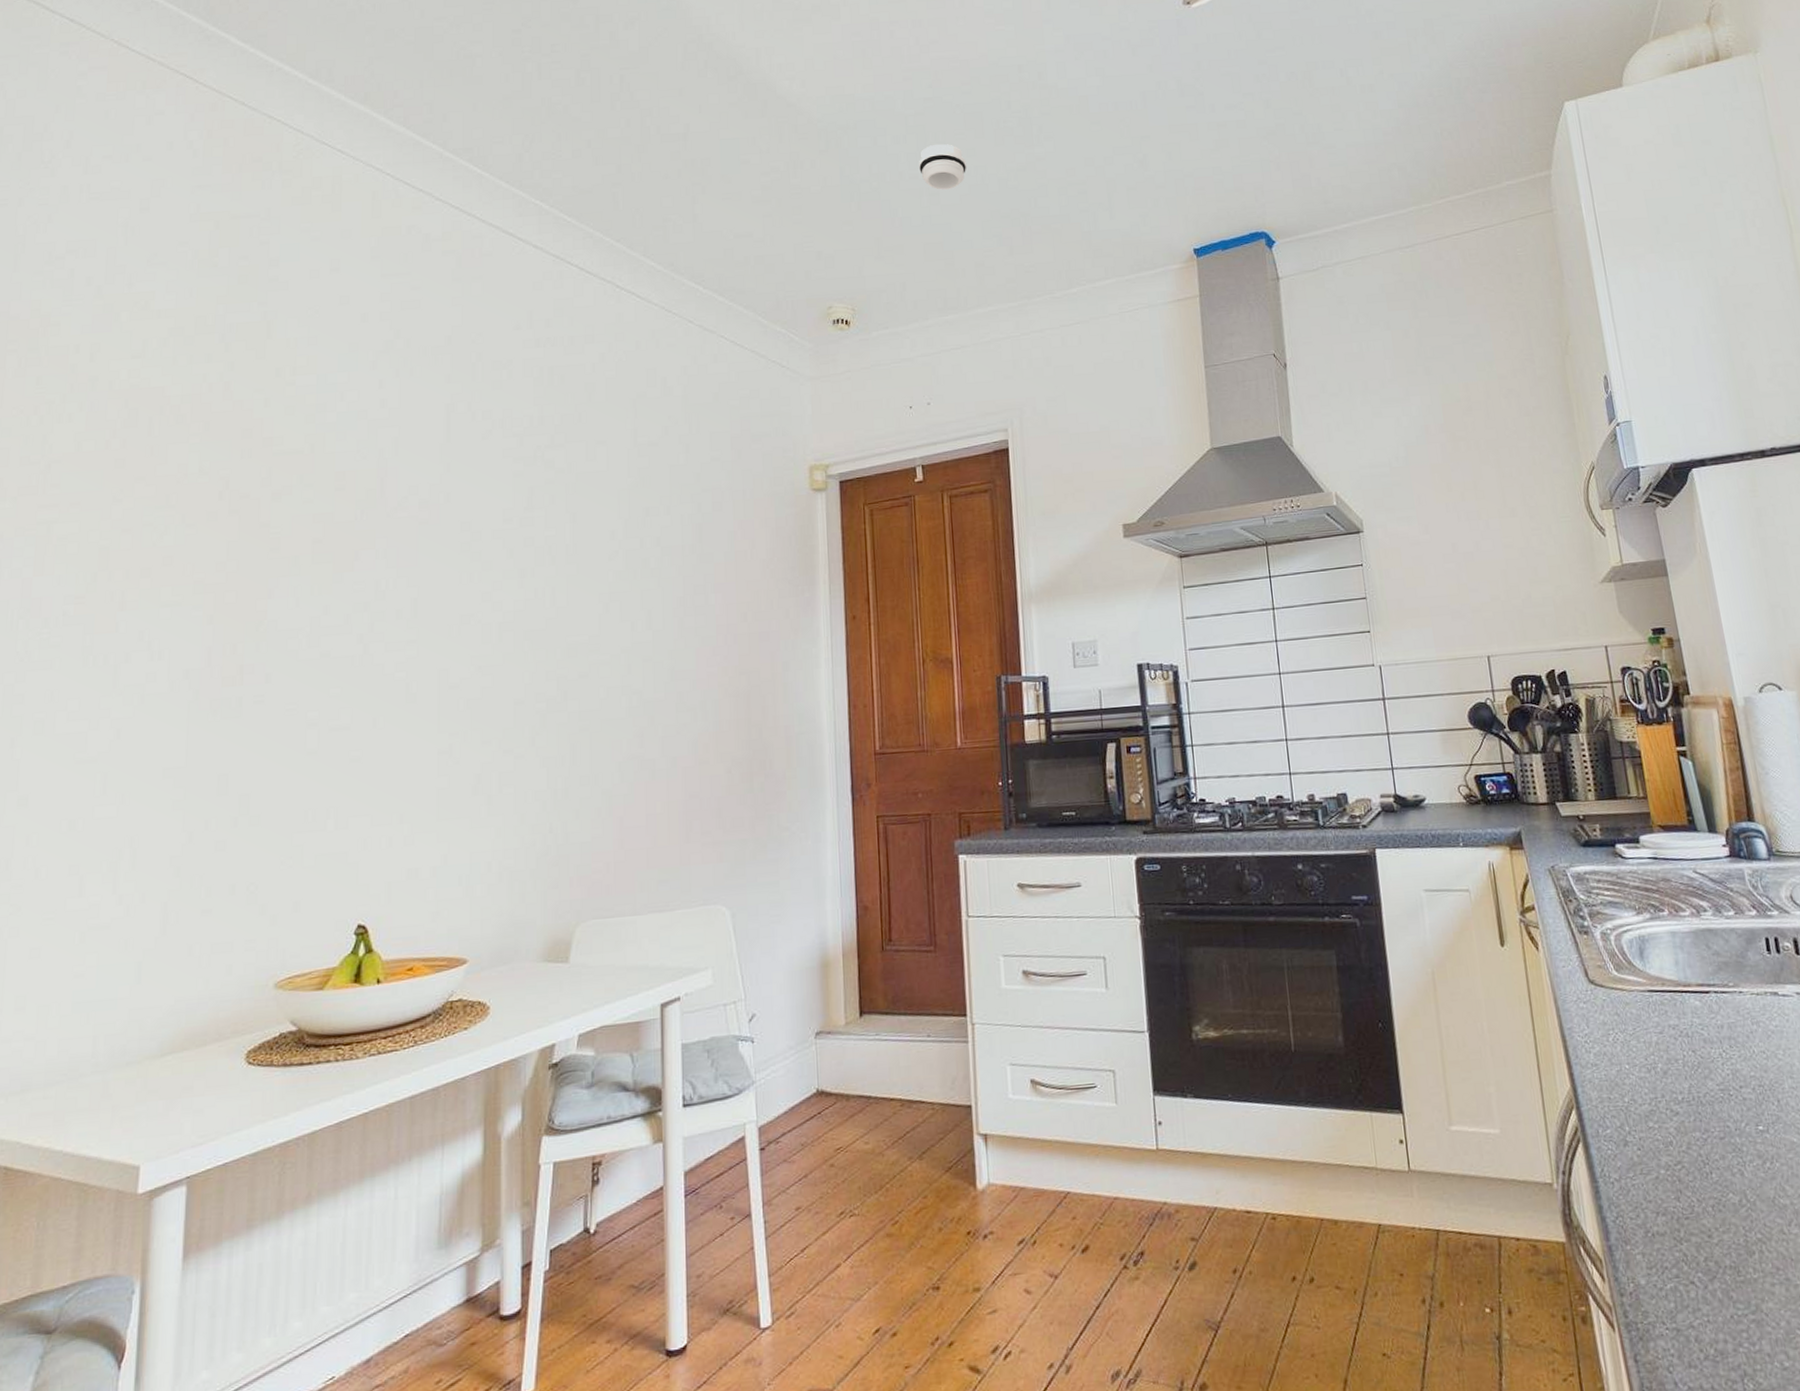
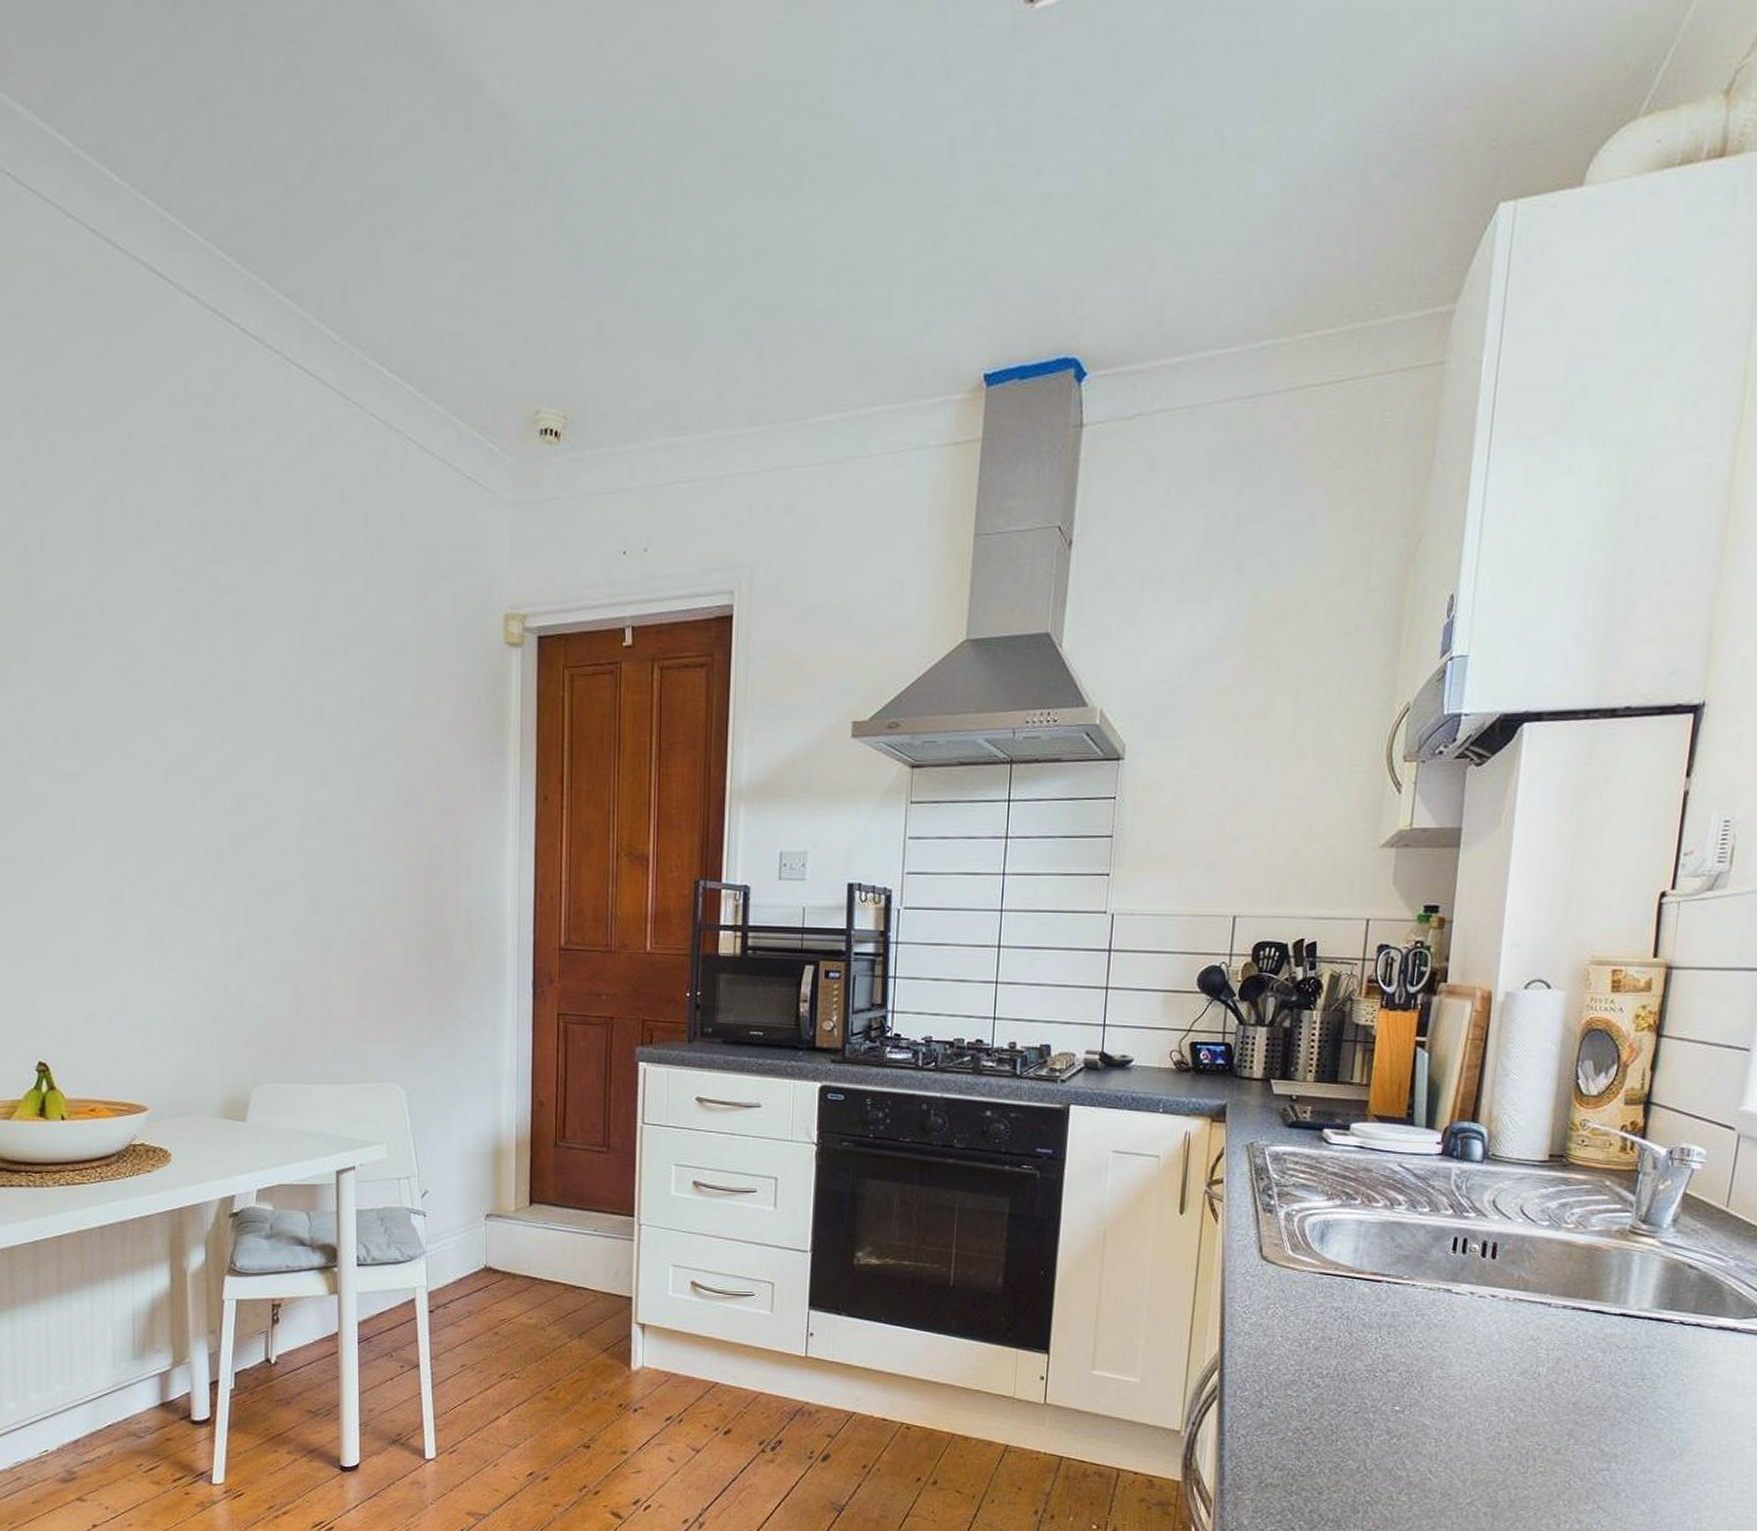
smoke detector: present [919,144,967,190] -> none [657,193,717,260]

